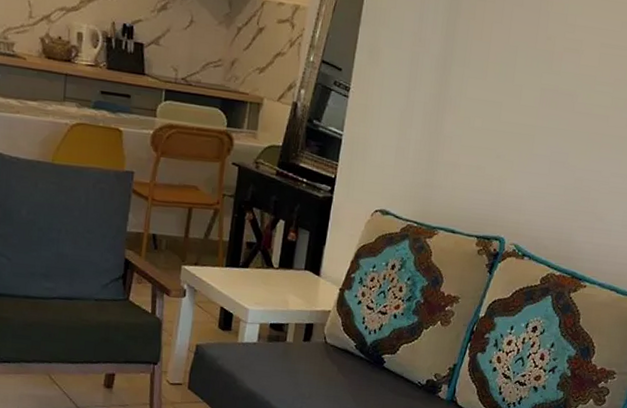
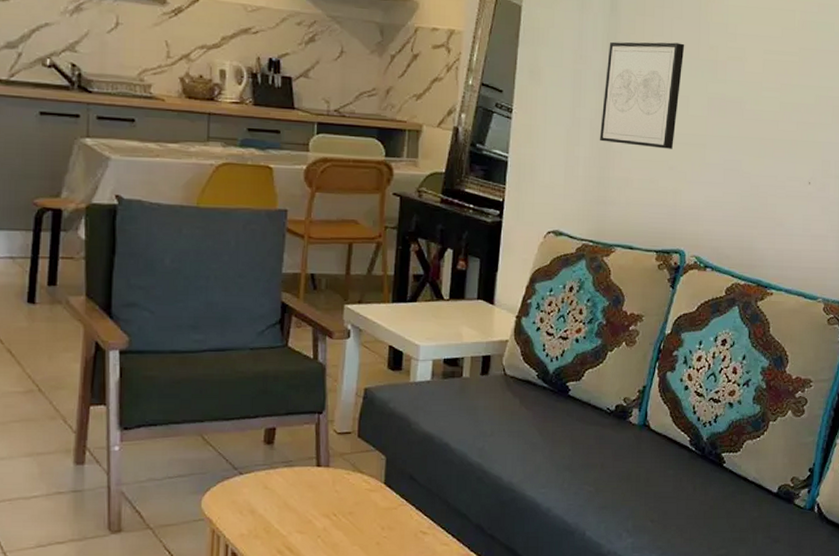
wall art: none [431,26,523,138] -> present [599,41,685,149]

